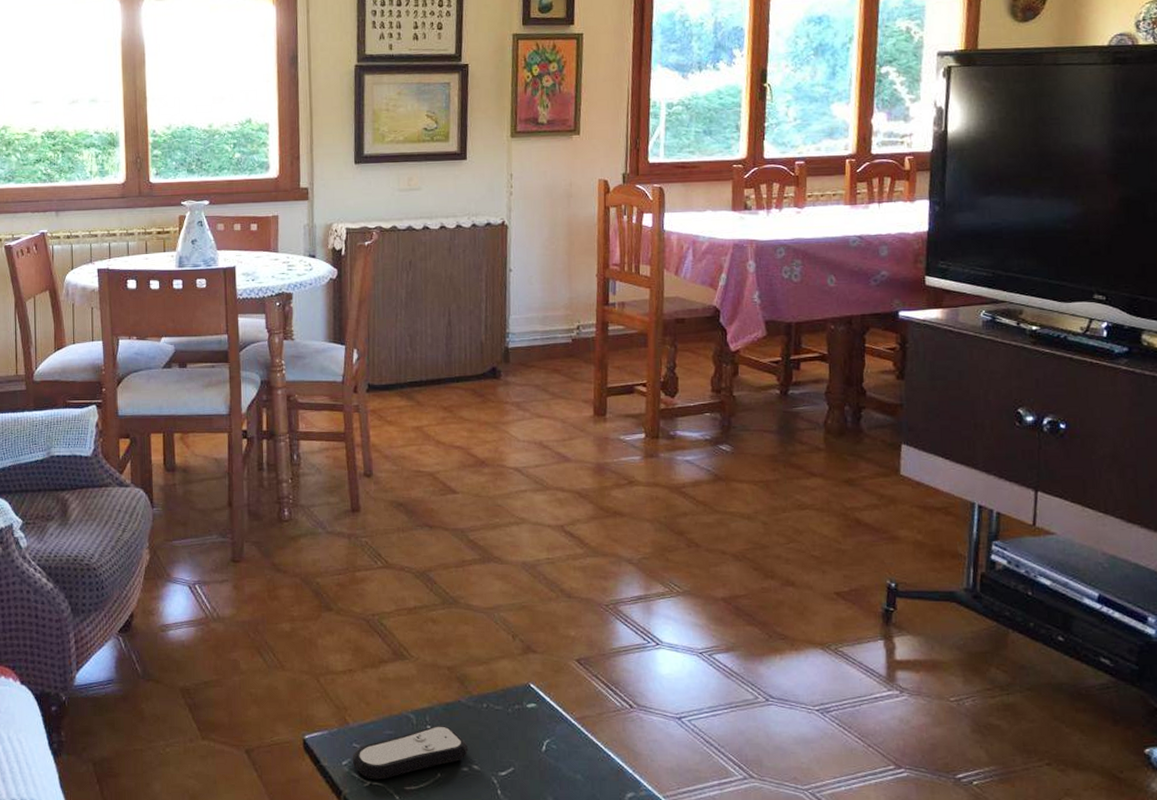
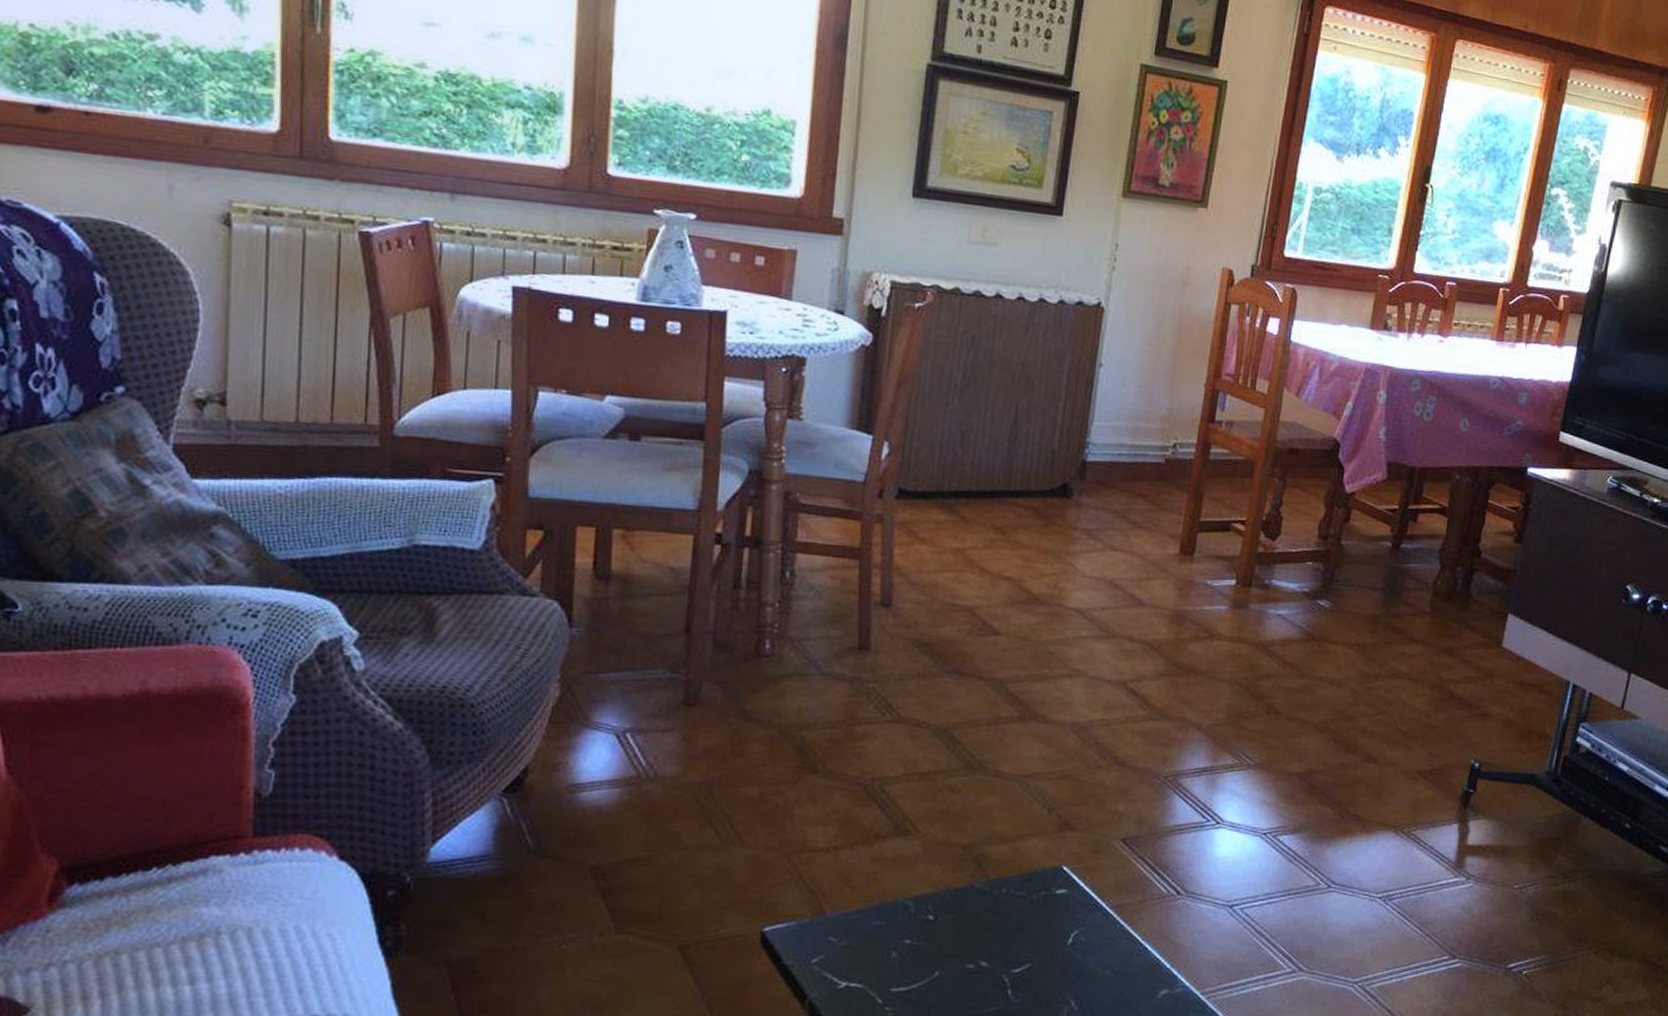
remote control: present [352,725,469,780] -> none [825,914,978,980]

